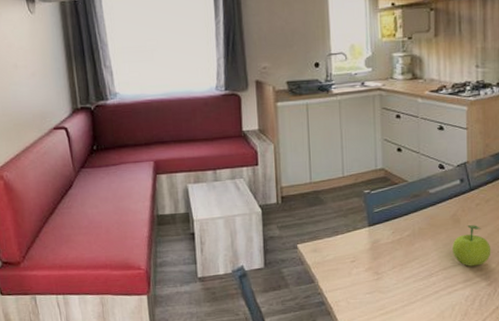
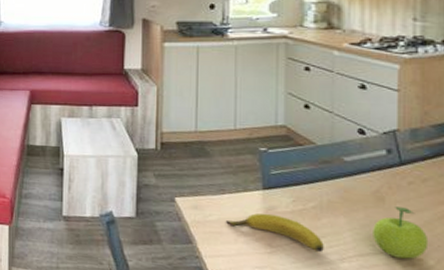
banana: none [341,246,417,273] -> present [226,213,324,253]

